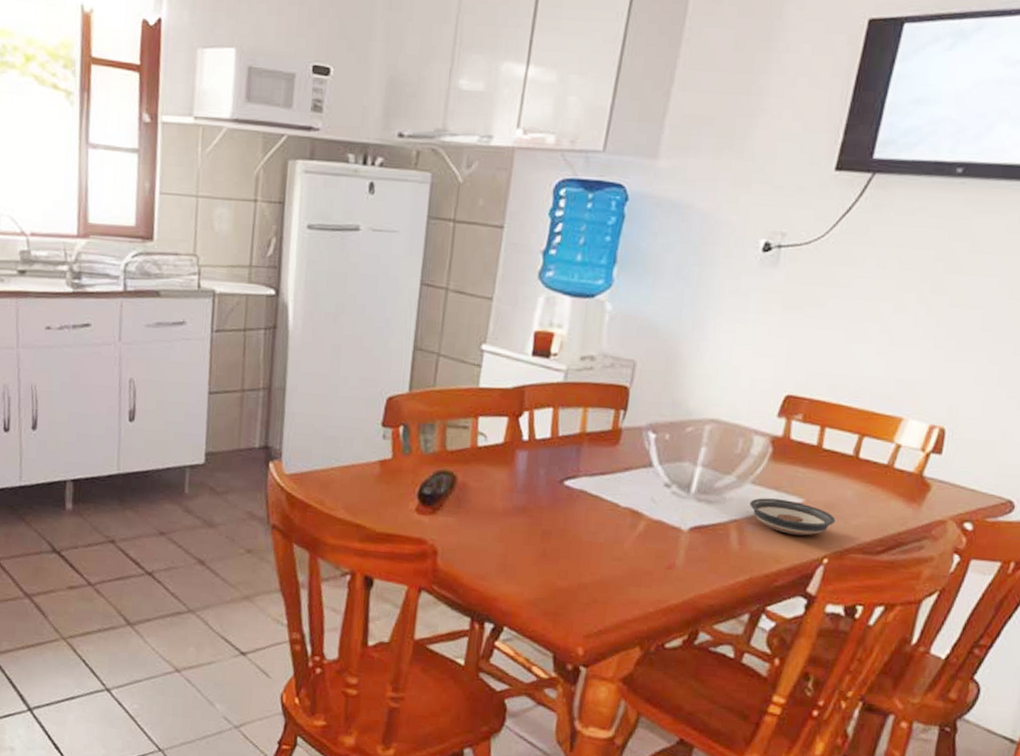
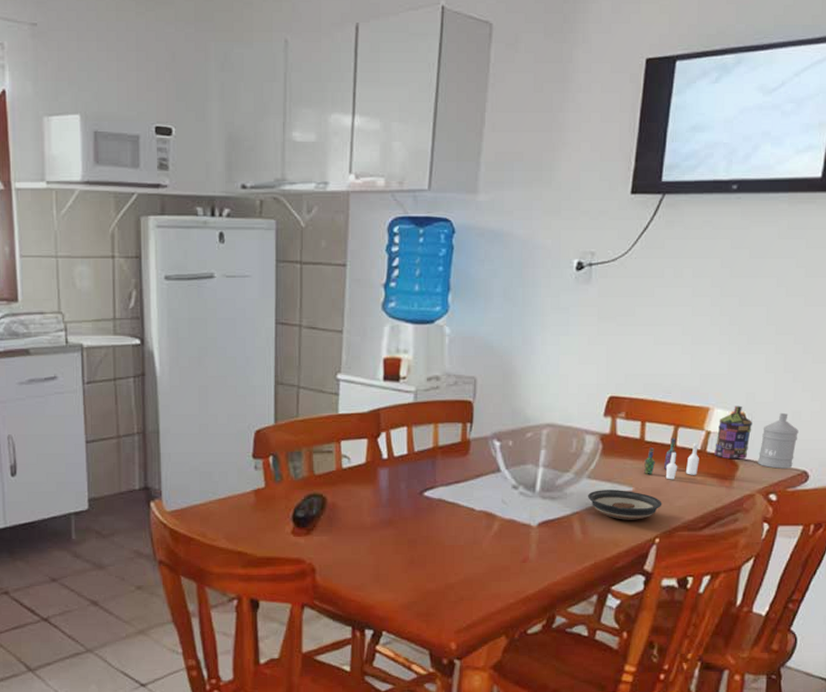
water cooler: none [818,418,1008,496] -> present [644,405,798,480]

